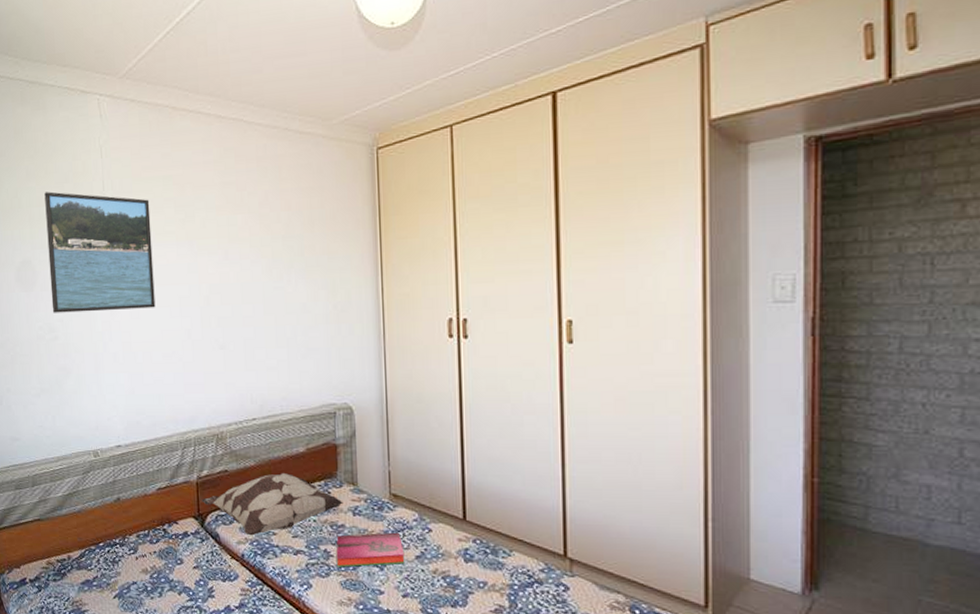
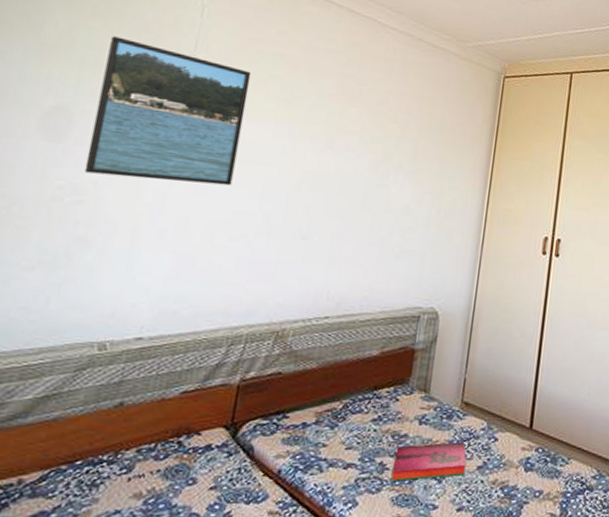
decorative pillow: present [201,473,343,536] -> none [239,377,411,448]

